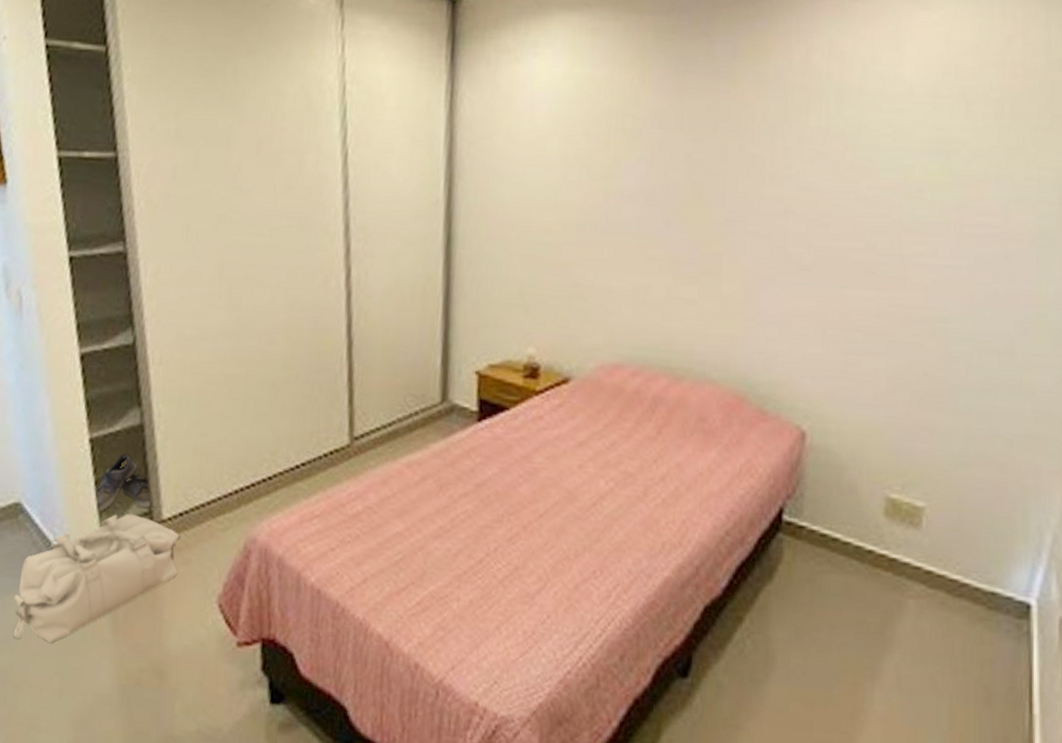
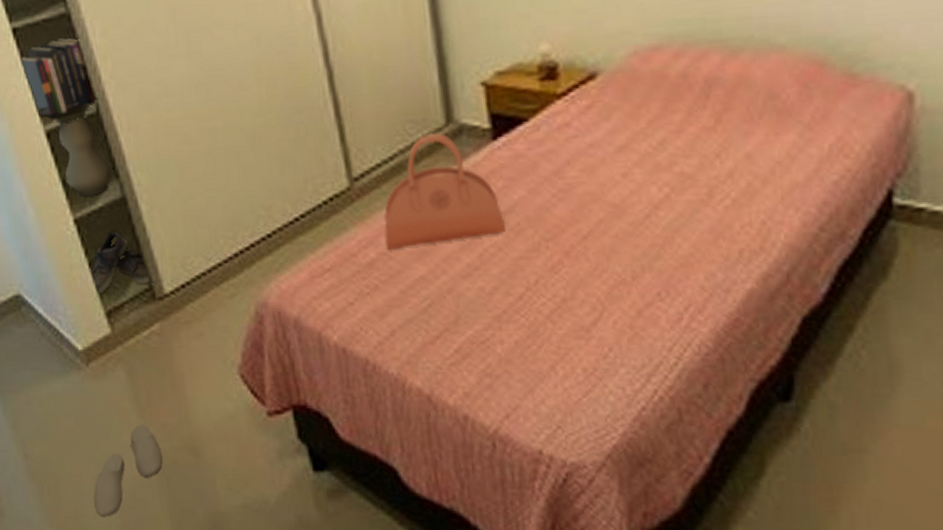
duffel bag: present [13,514,181,644] -> none [34,292,192,432]
slippers: none [49,642,128,732] -> present [93,424,163,517]
books: none [71,273,139,342] -> present [19,38,100,118]
vase: none [87,334,137,420] -> present [49,103,112,197]
handbag: none [372,407,477,505] -> present [383,132,505,249]

